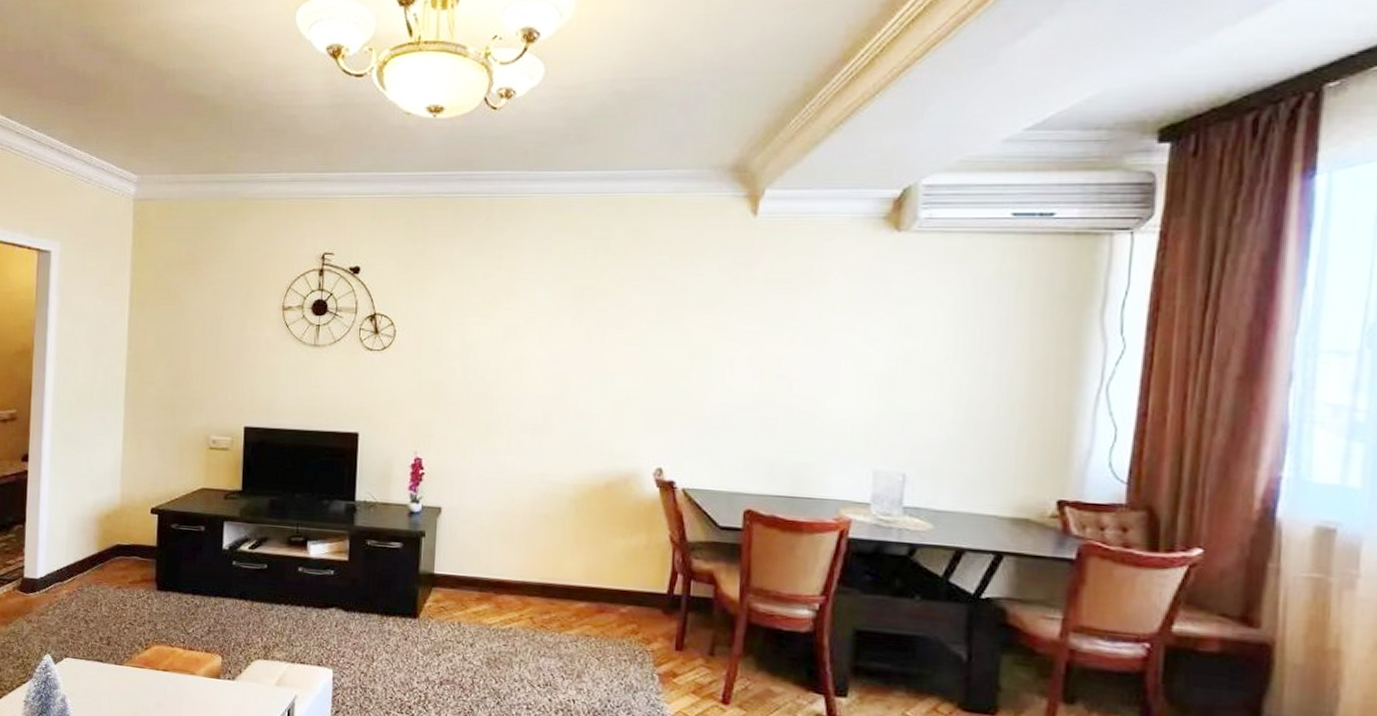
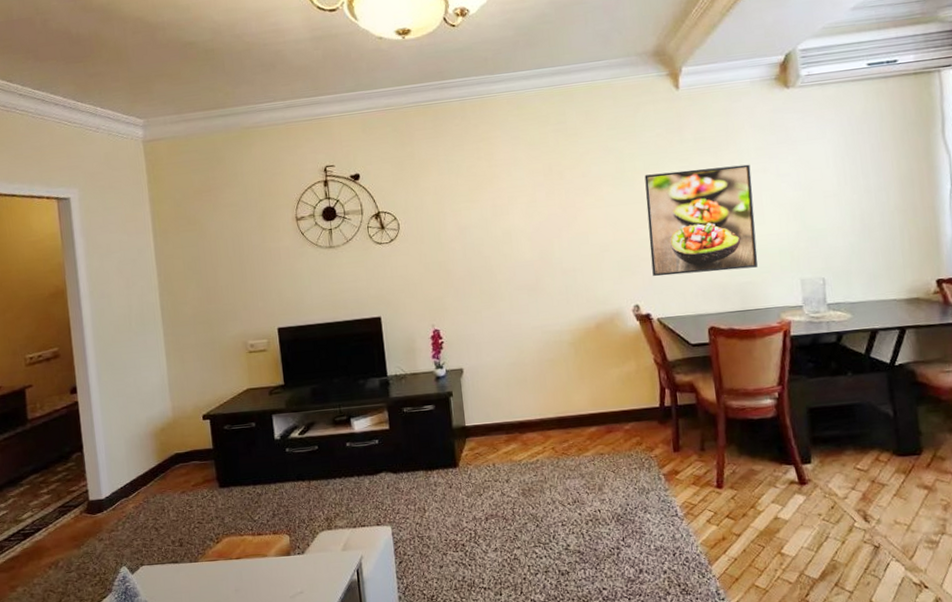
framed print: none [686,315,833,447] -> present [644,164,758,277]

